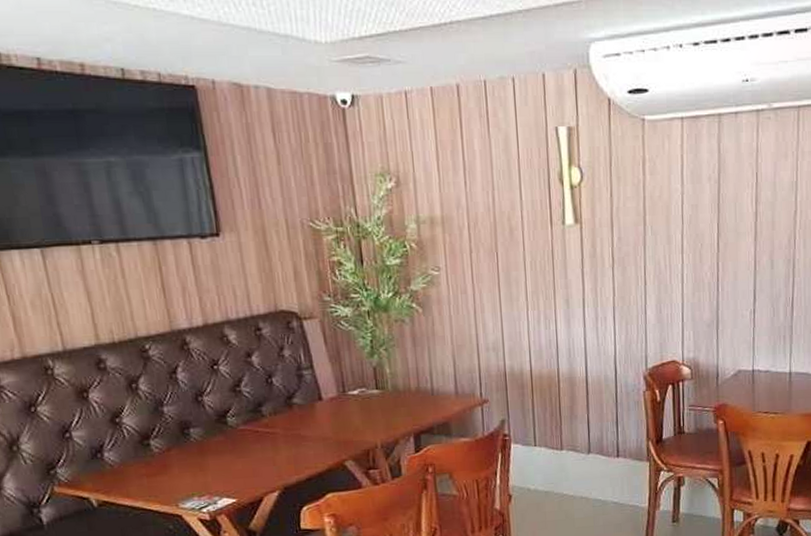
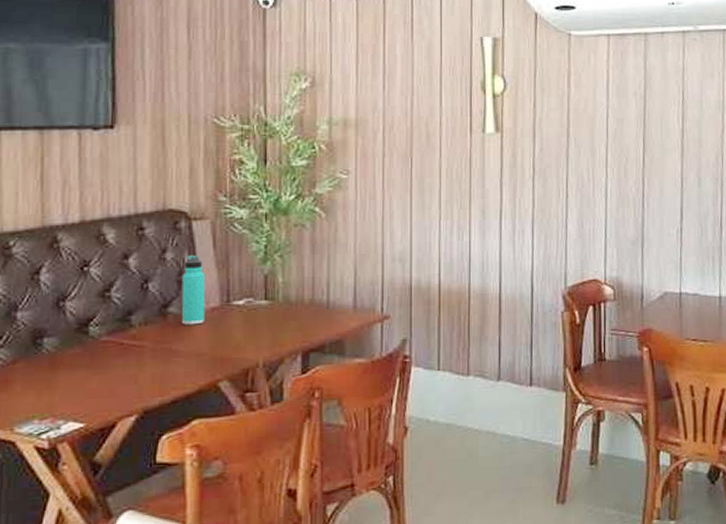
thermos bottle: none [300,351,326,414] -> present [181,254,206,325]

